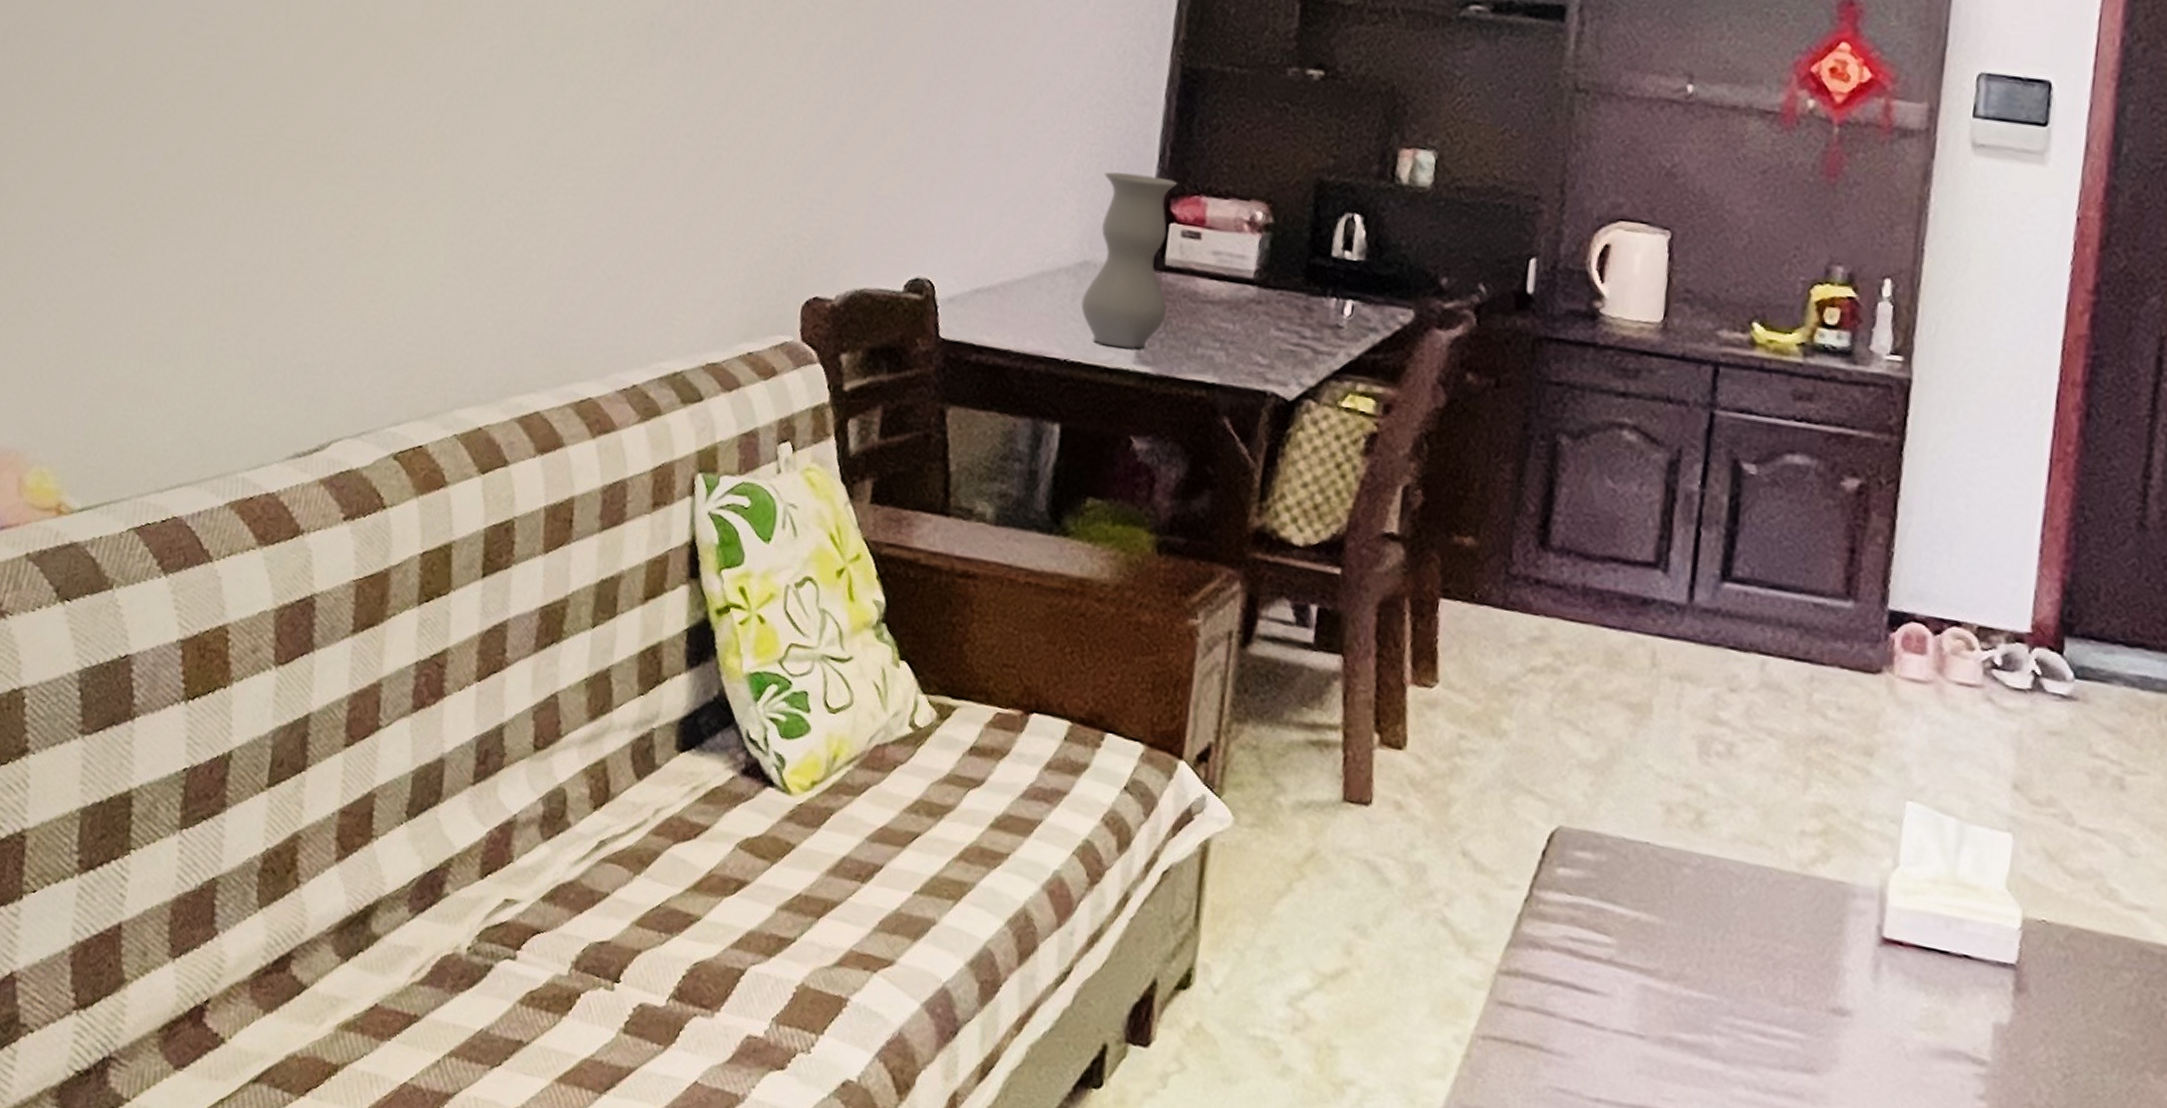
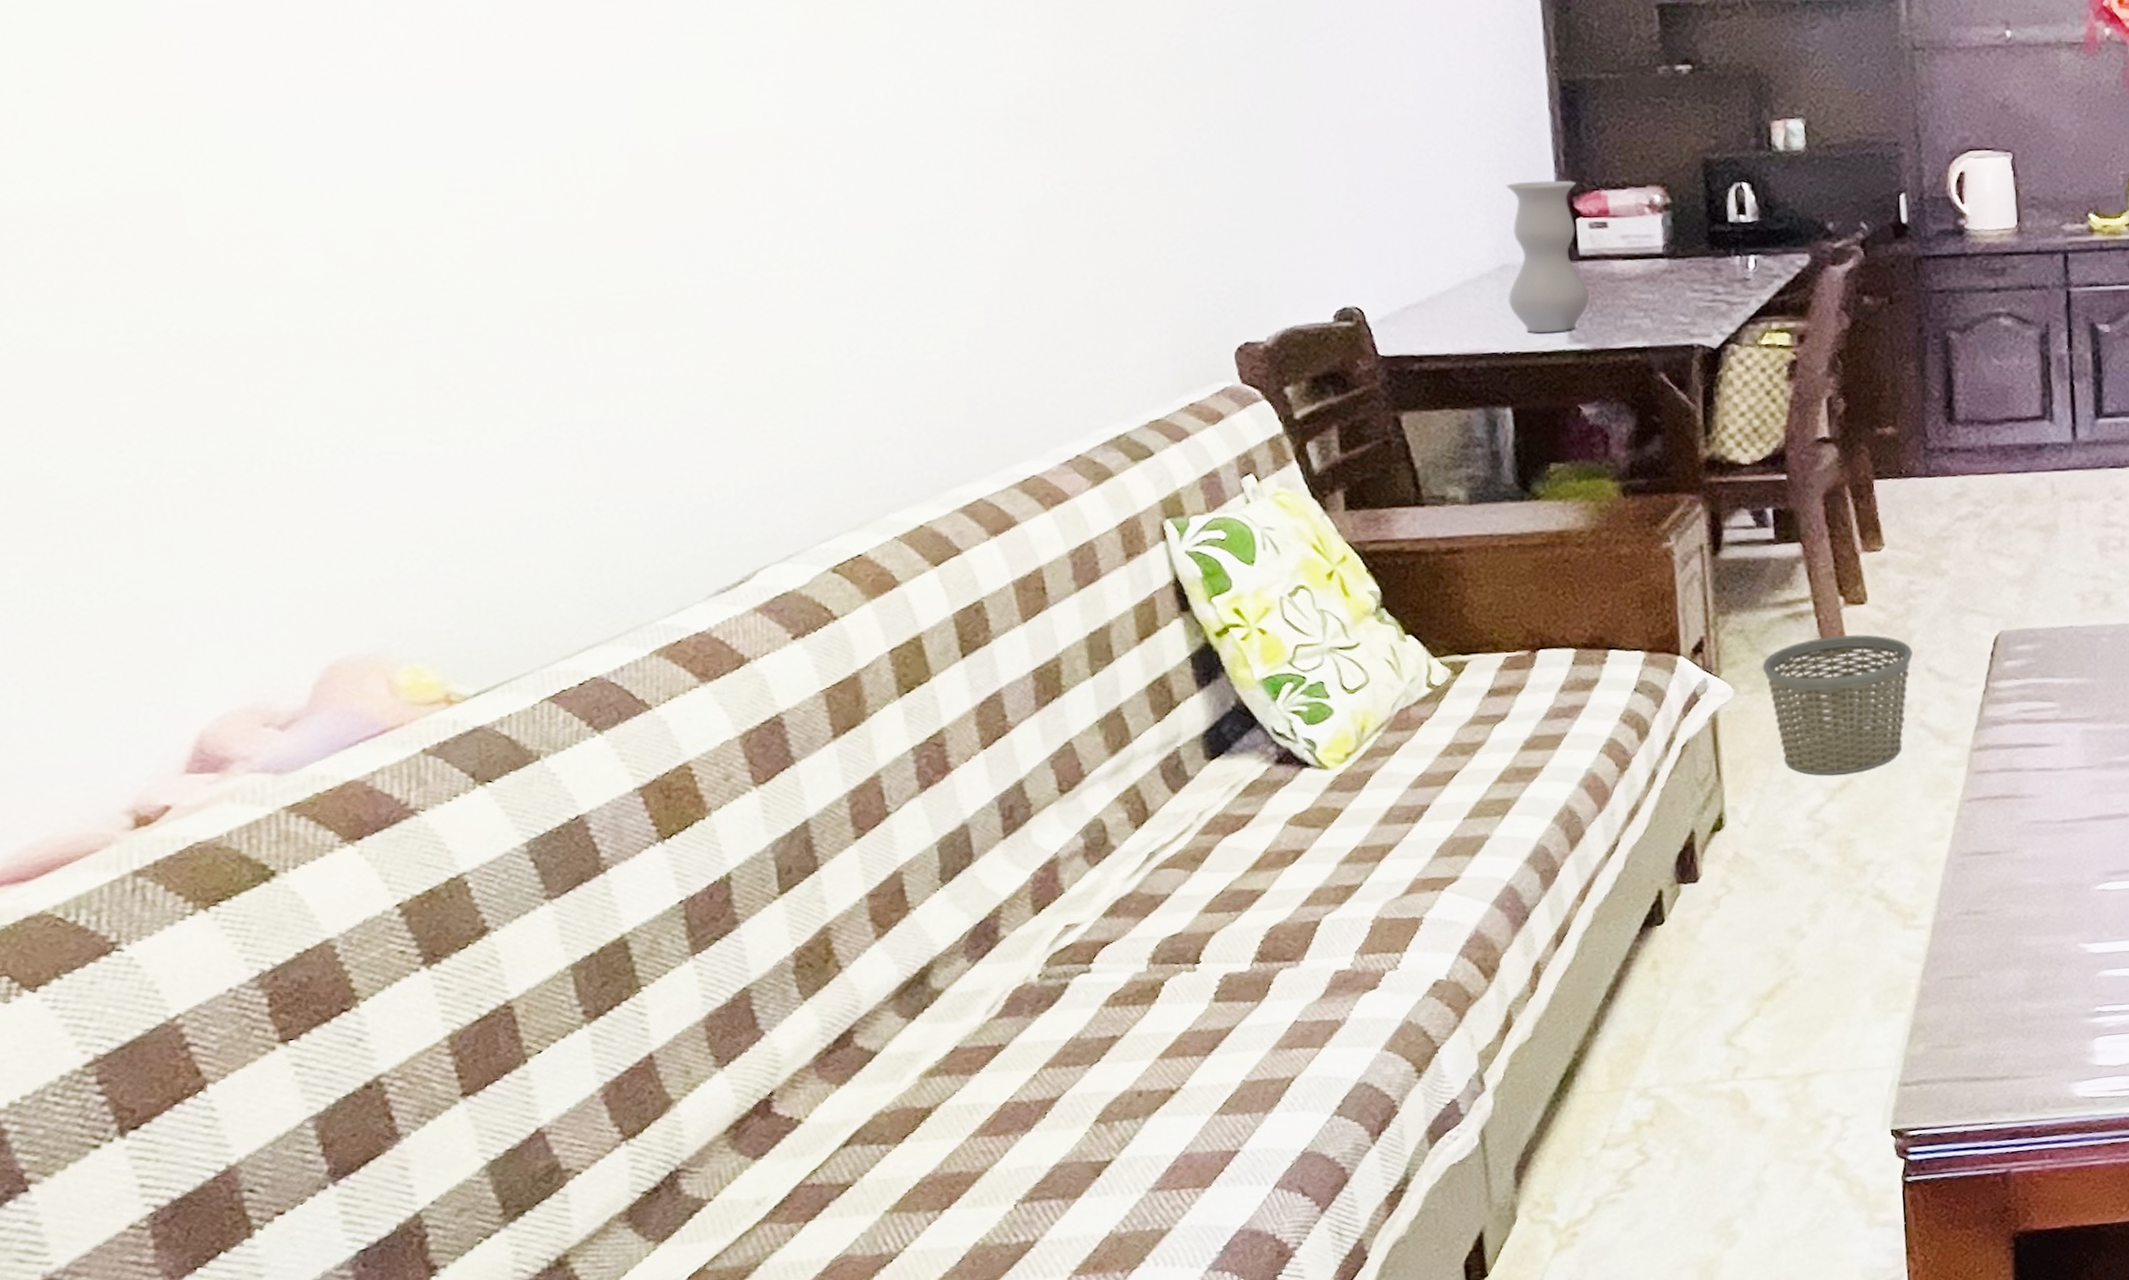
basket: none [1270,778,1449,962] -> present [1762,634,1913,775]

